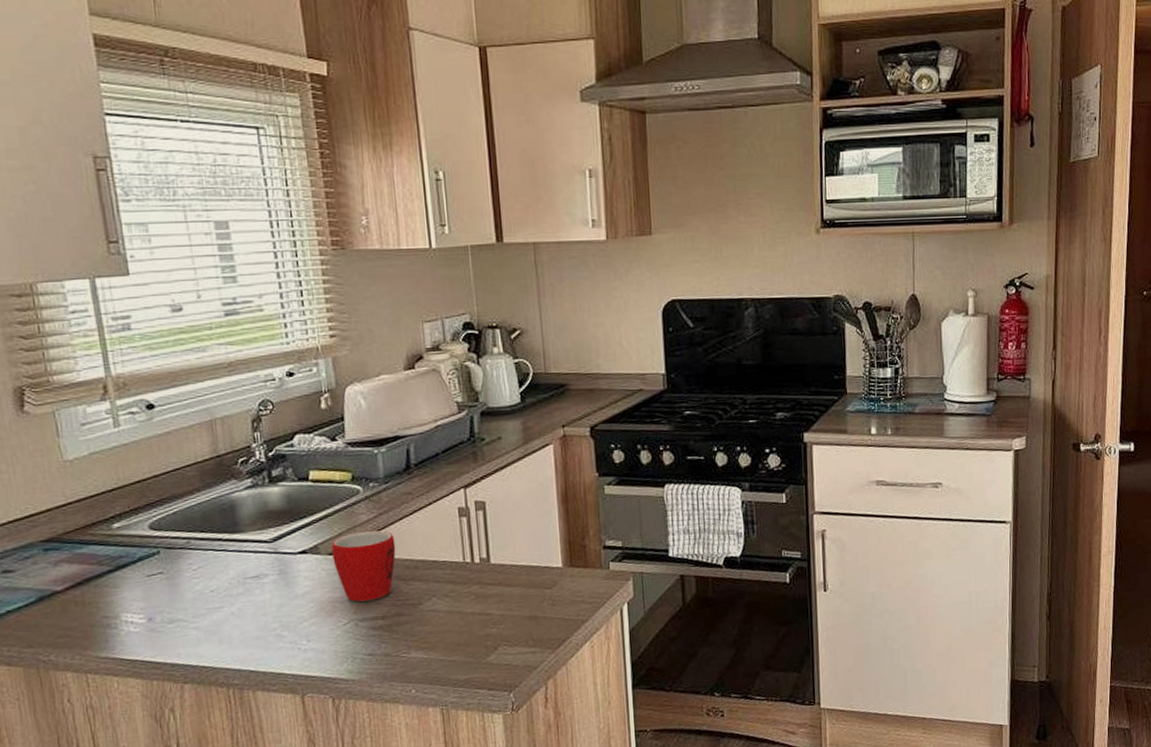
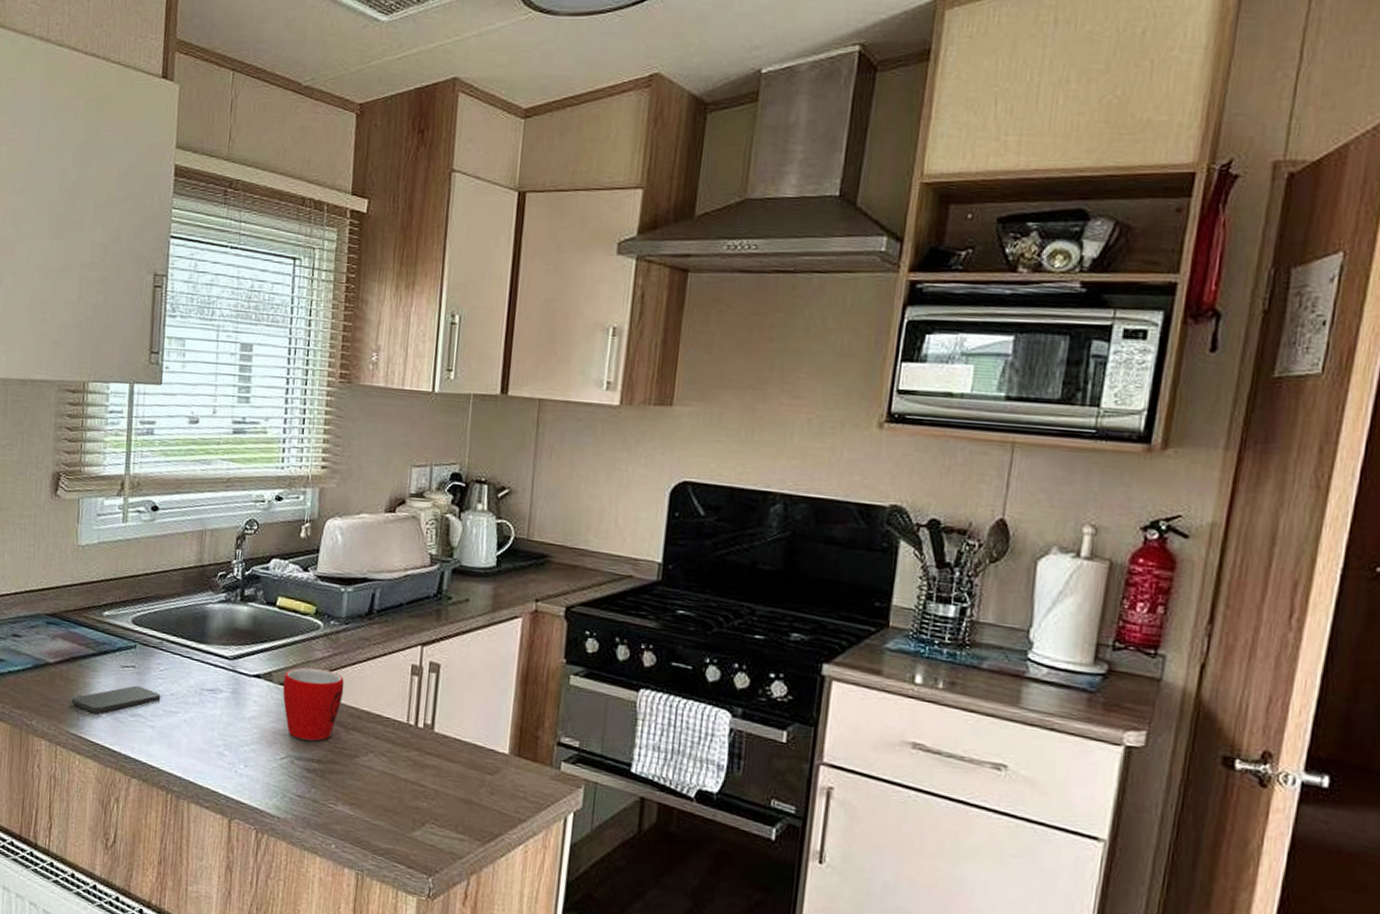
smartphone: none [93,591,200,630] -> present [71,685,161,713]

